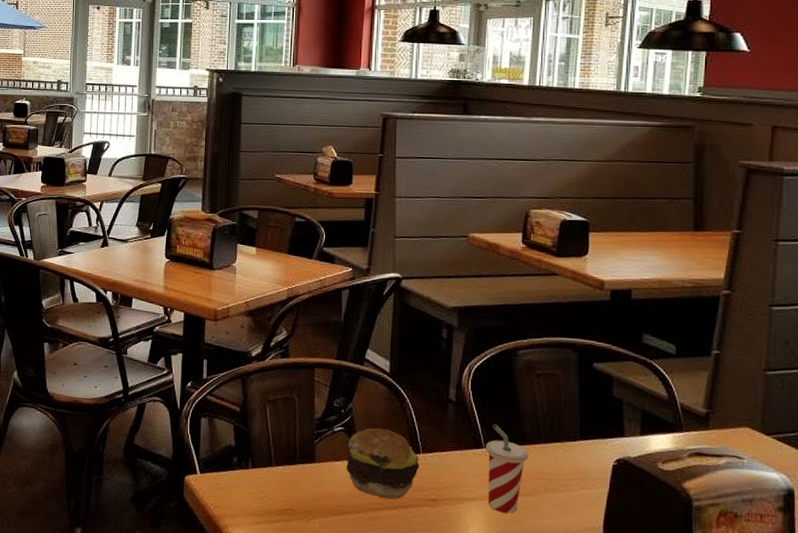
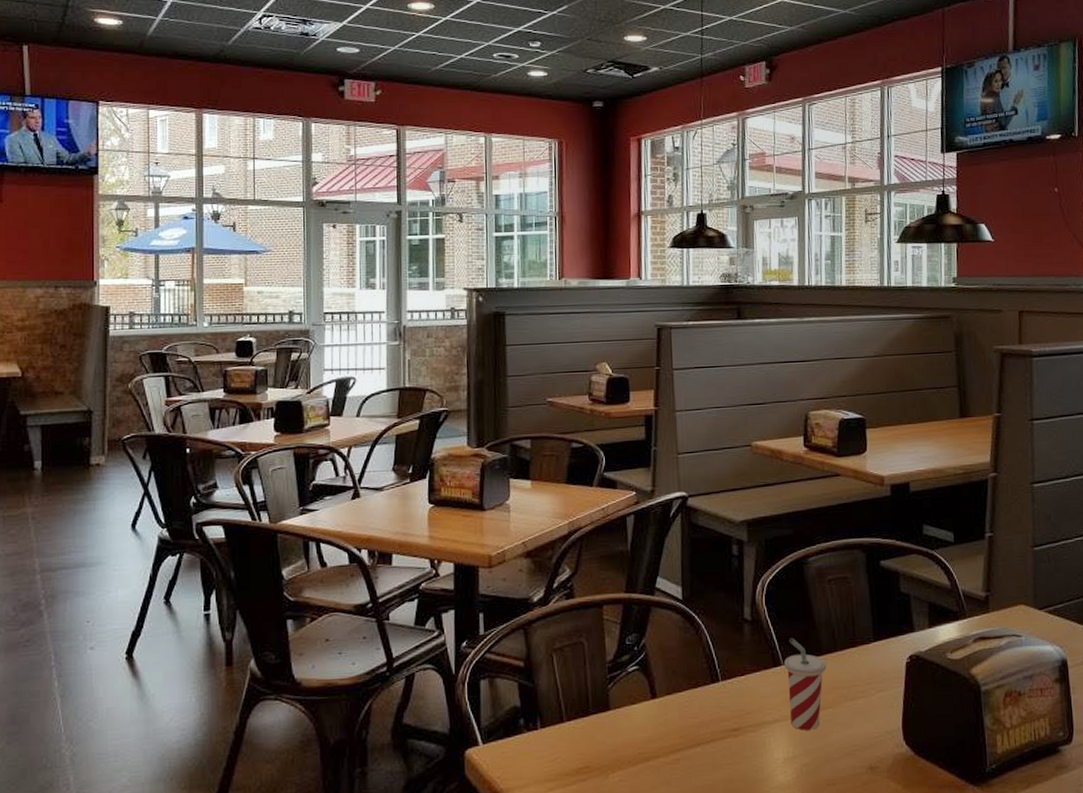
burger: present [346,428,419,500] -> none [643,660,719,738]

